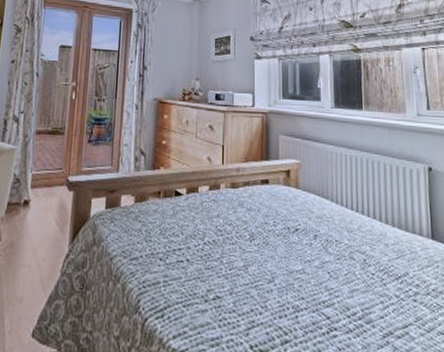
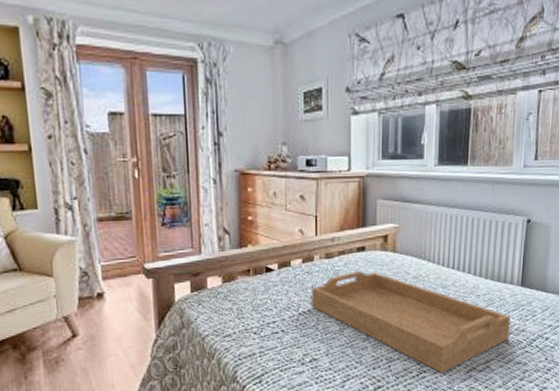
serving tray: none [217,204,427,334] -> present [312,271,511,373]

